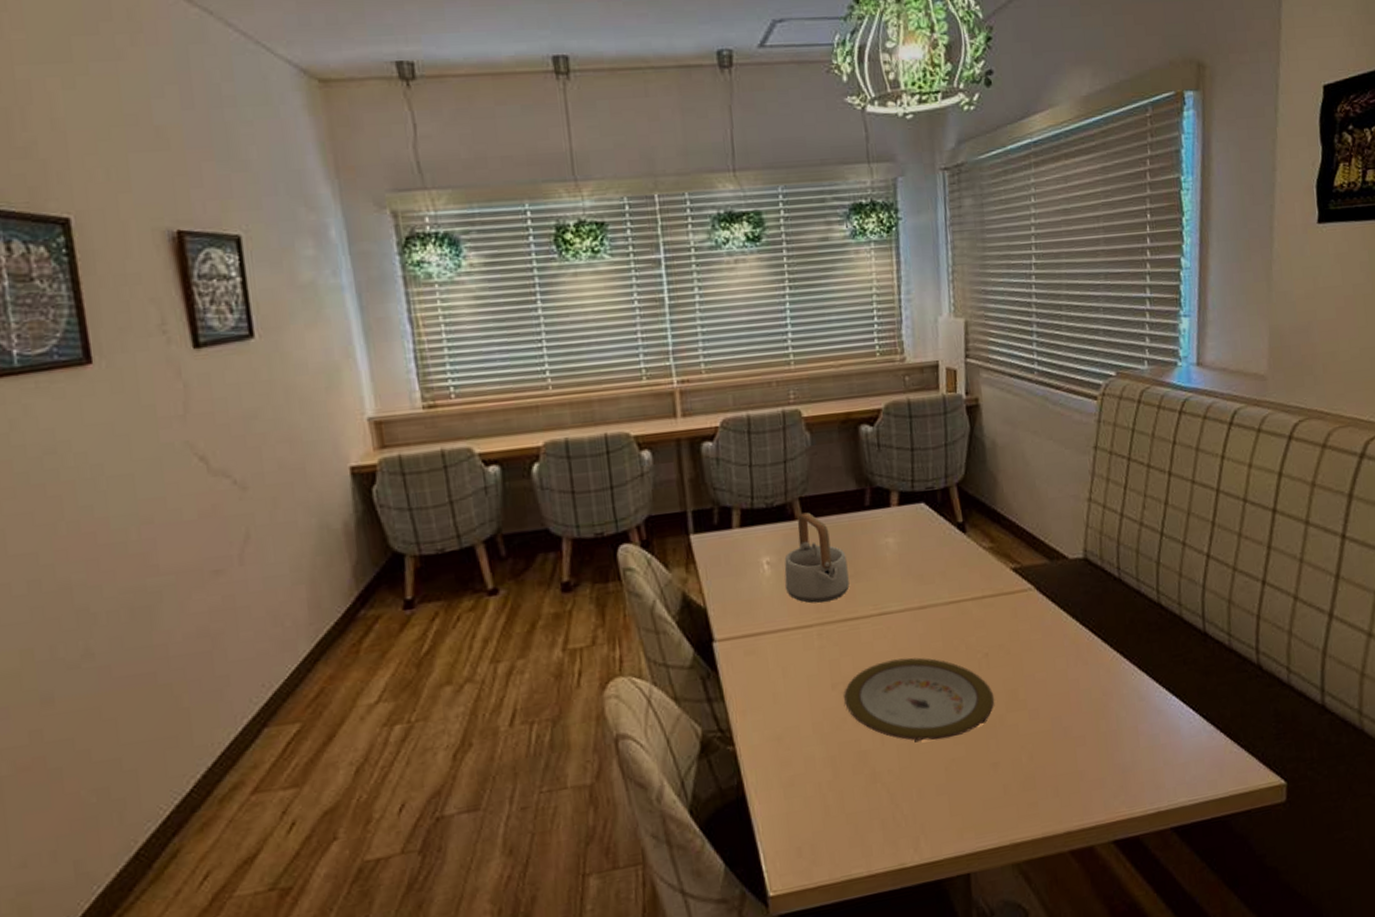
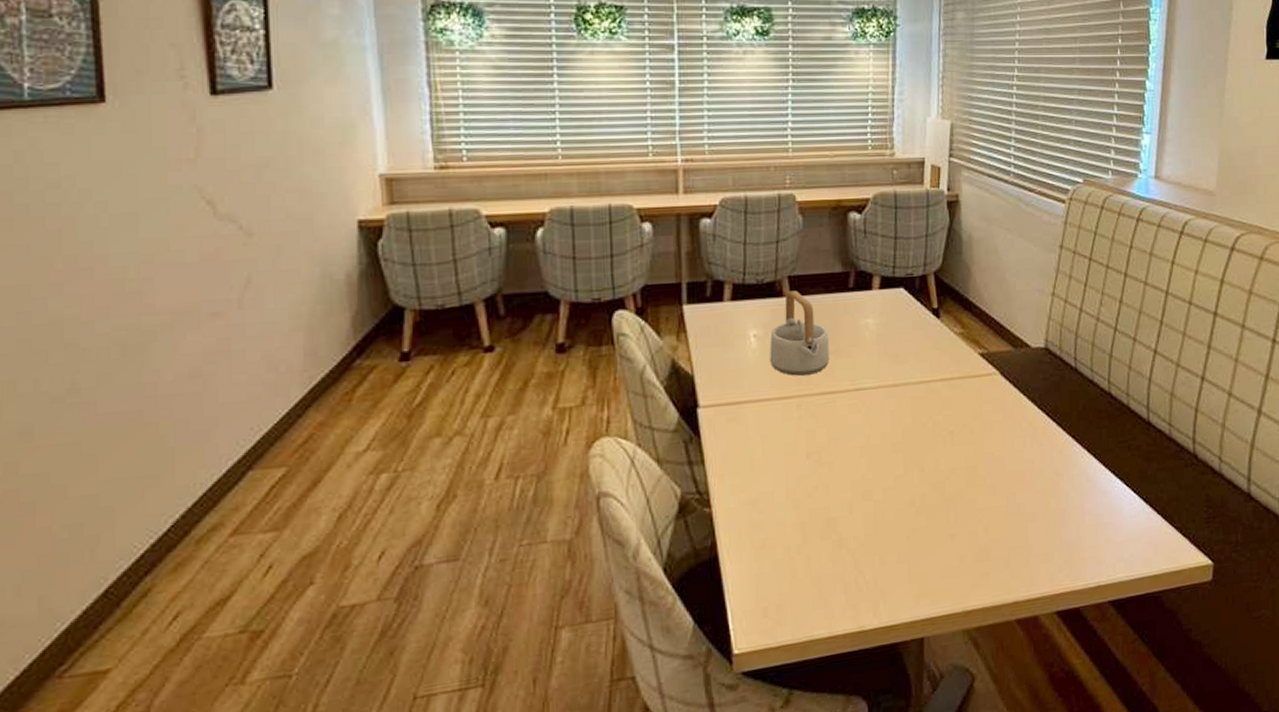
plate: present [844,657,994,741] -> none [817,432,956,511]

